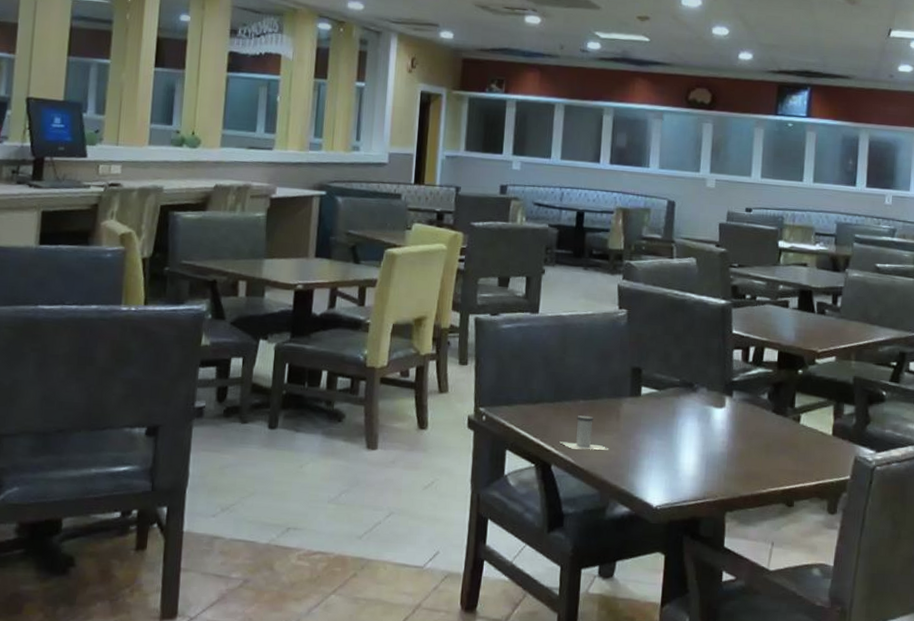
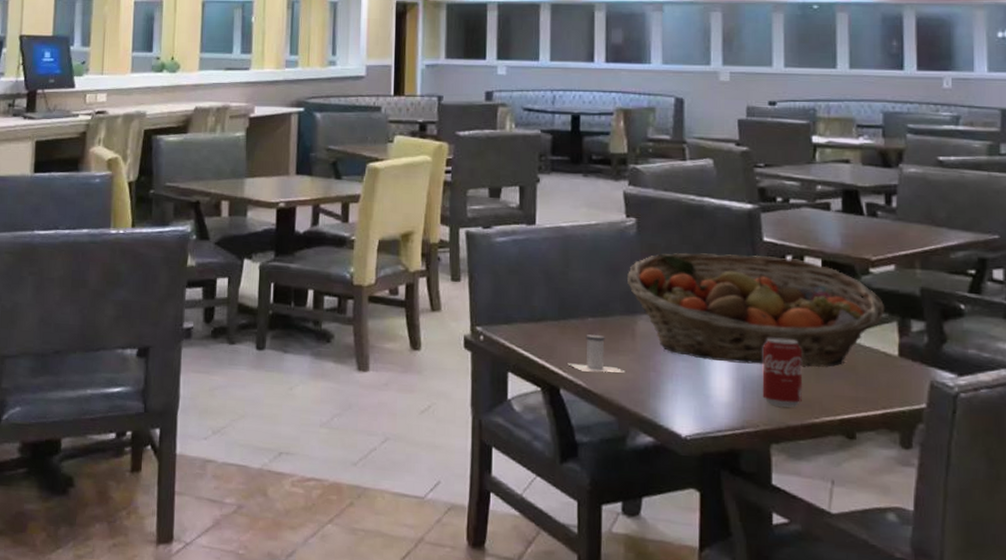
fruit basket: none [616,341,825,446] -> present [627,252,885,368]
beverage can: none [722,419,756,480] -> present [762,338,802,408]

